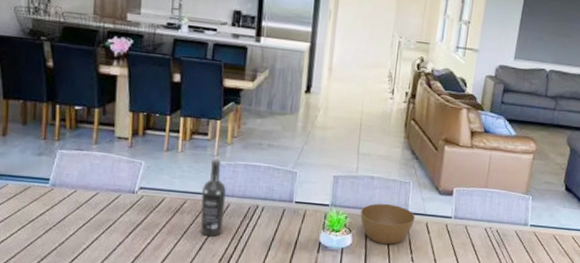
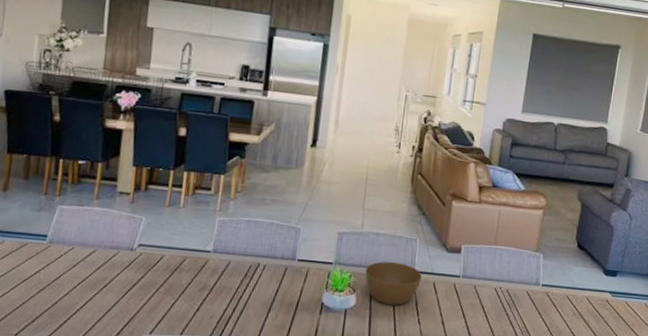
wine bottle: present [200,158,226,237] -> none [199,214,227,297]

